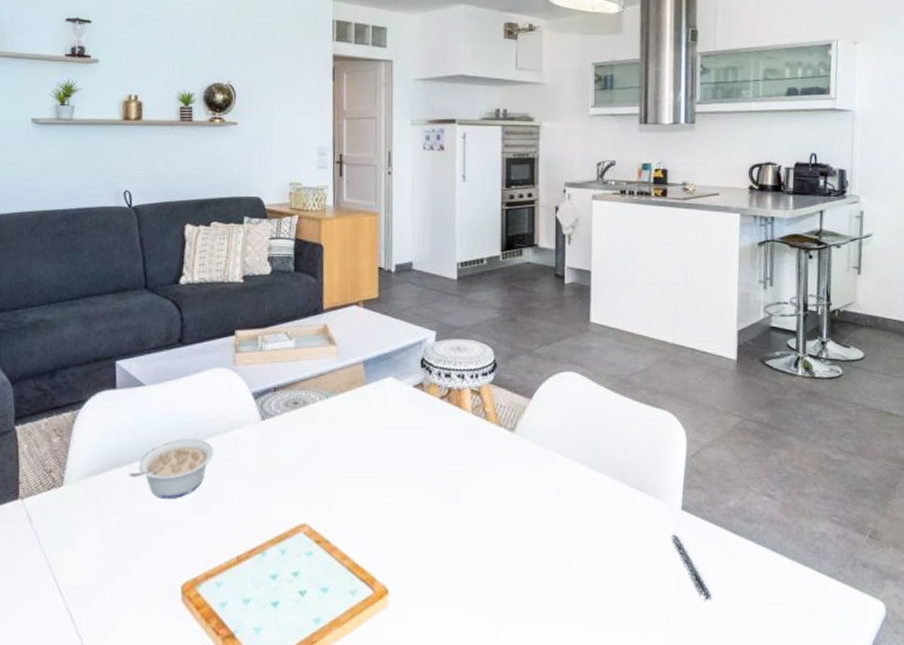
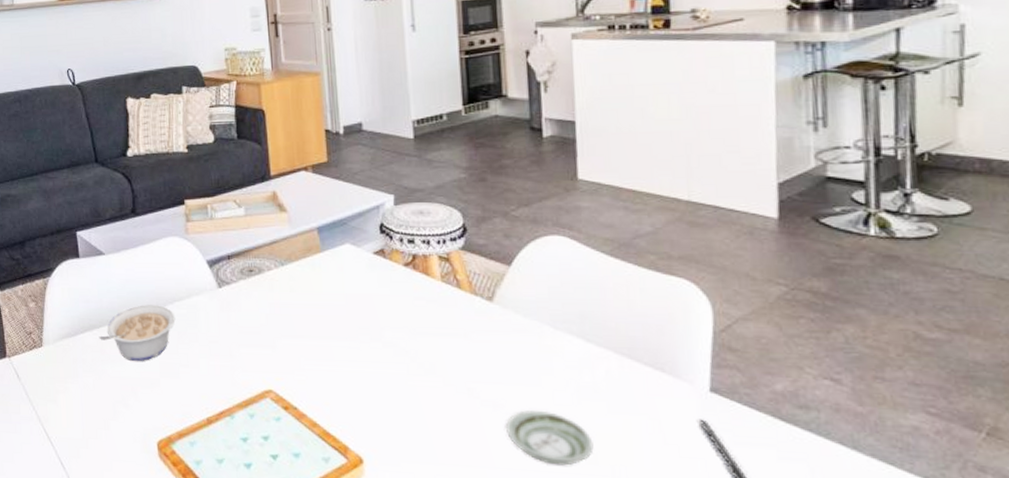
saucer: none [517,532,589,584] -> present [505,410,594,466]

